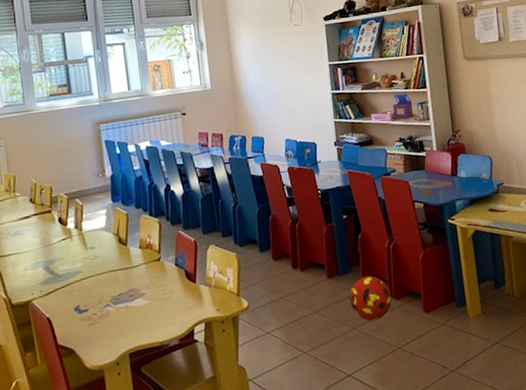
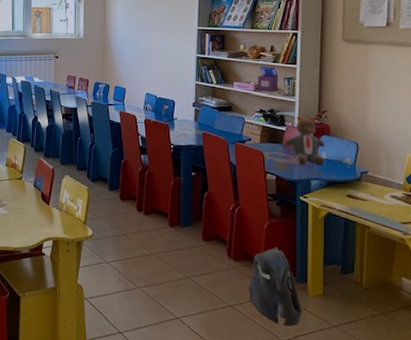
ball: present [349,275,392,321] -> none [188,232,230,276]
backpack: none [413,275,467,355] -> present [248,246,302,326]
teddy bear: none [427,137,466,187] -> present [285,115,325,166]

